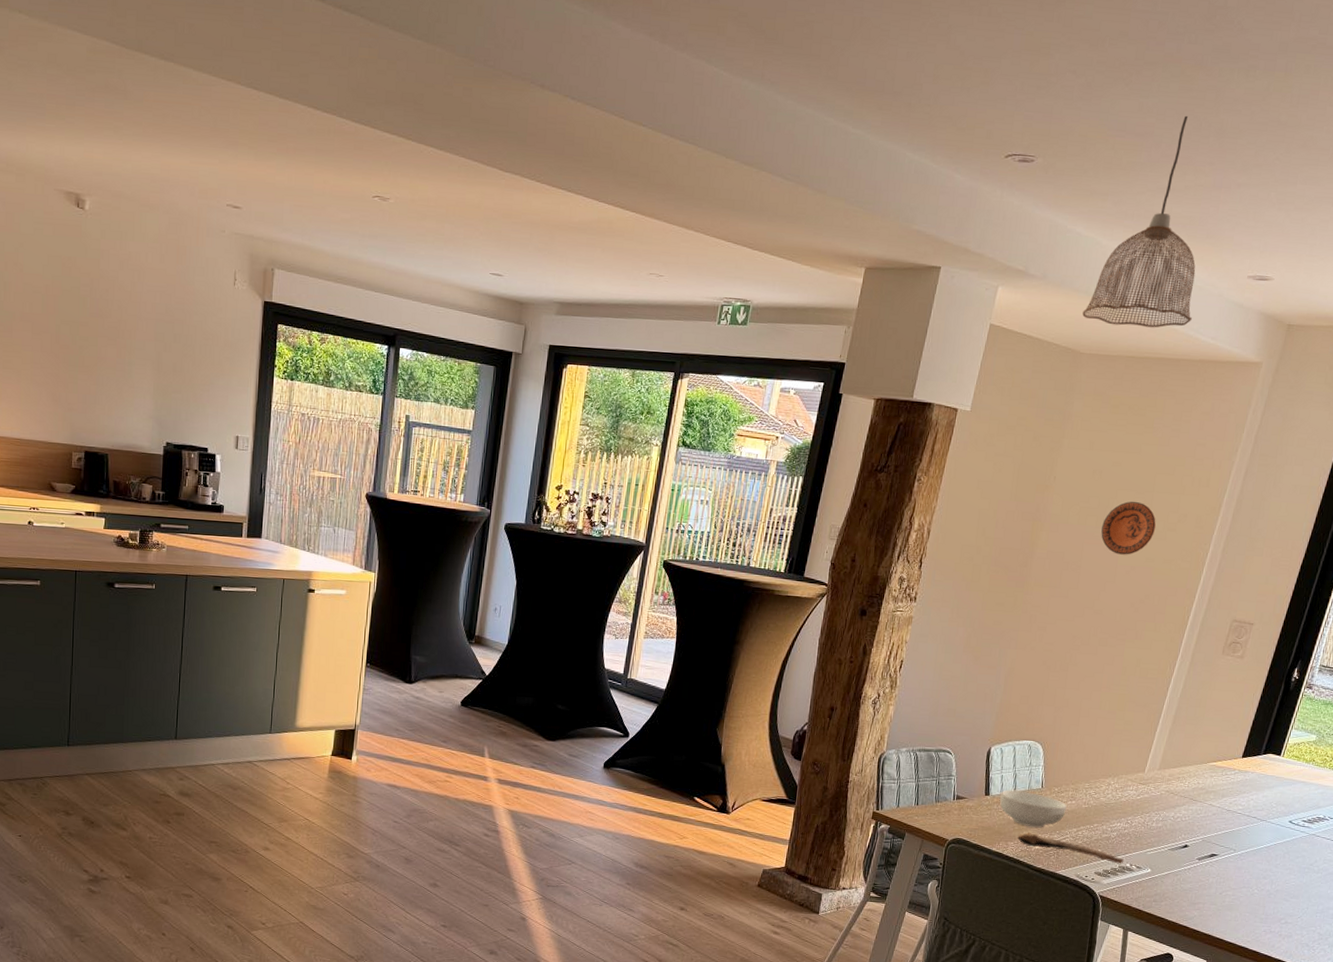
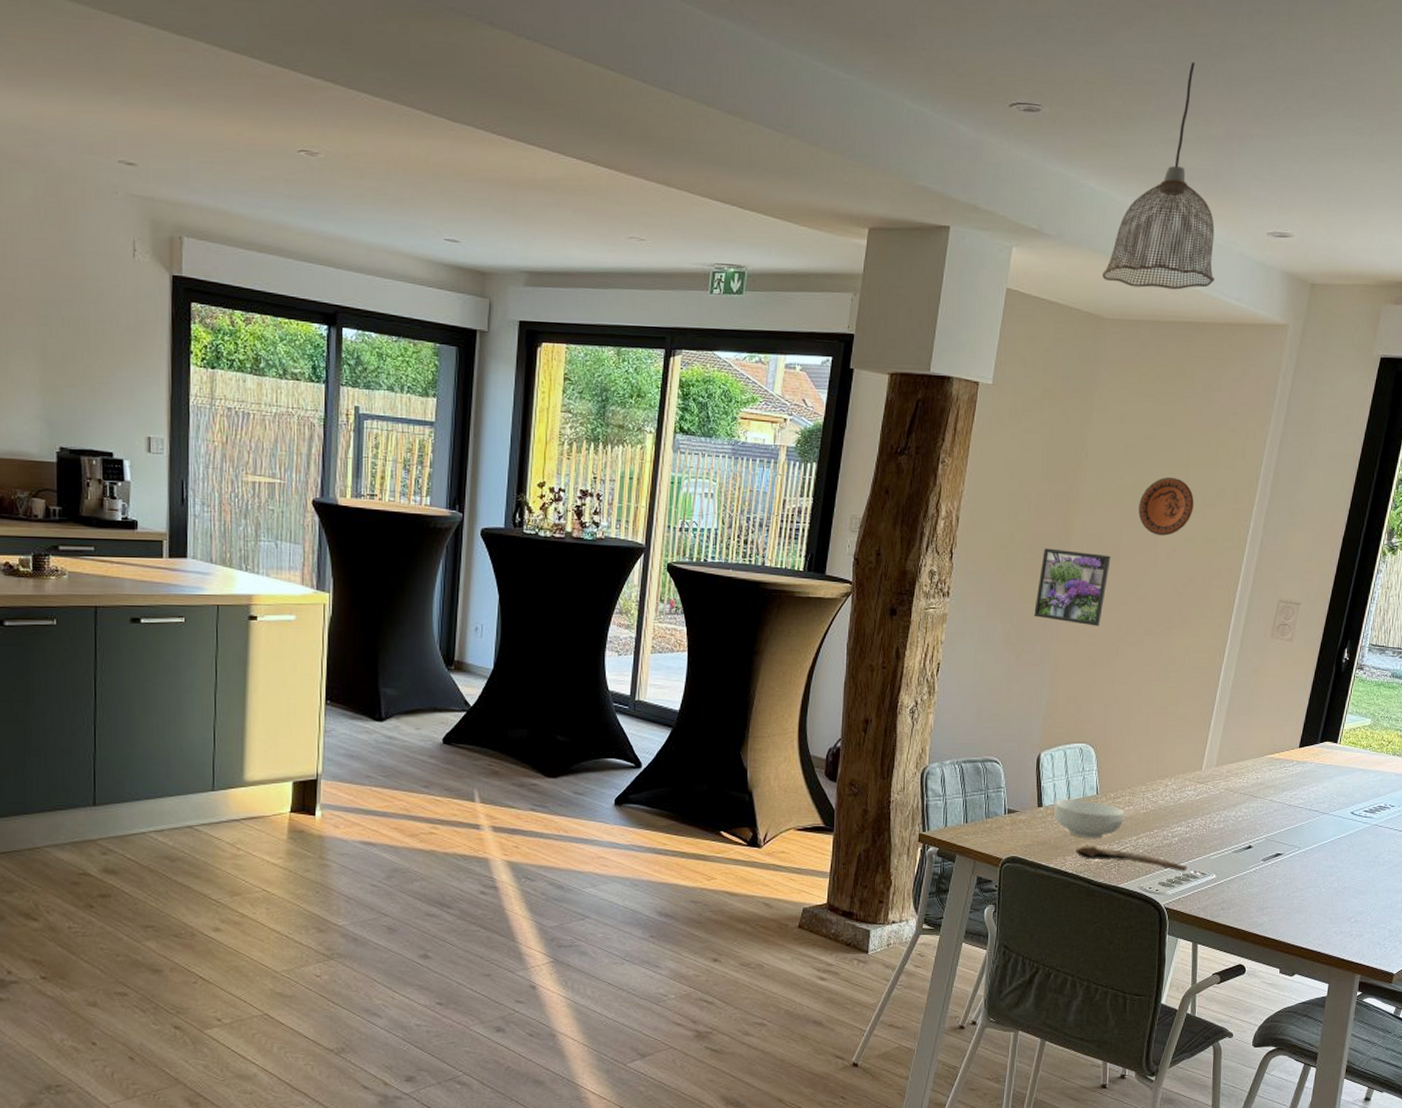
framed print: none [994,562,1071,635] -> present [1034,548,1111,626]

